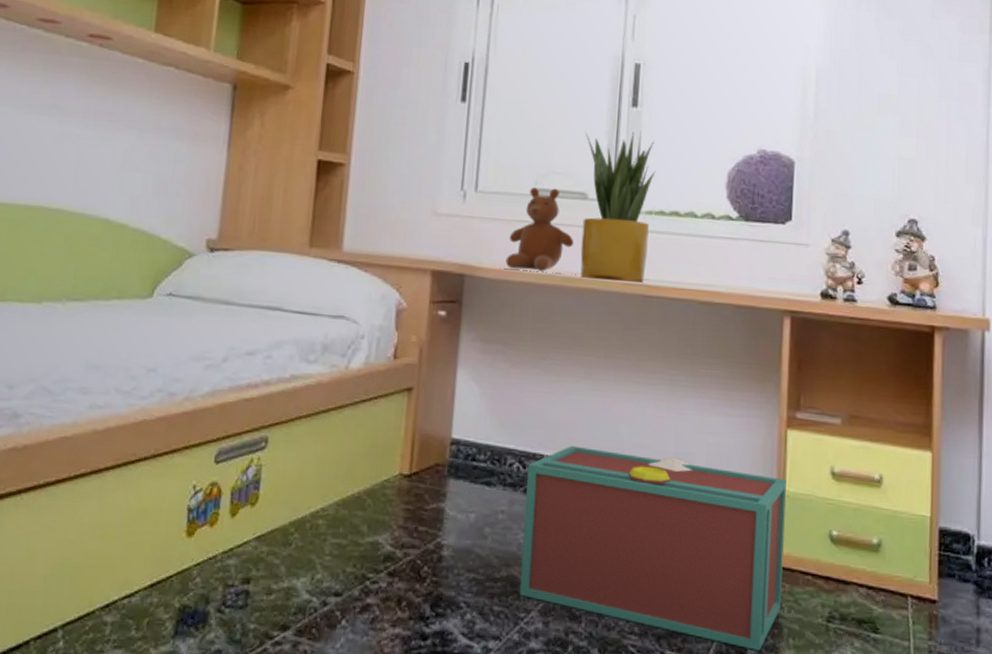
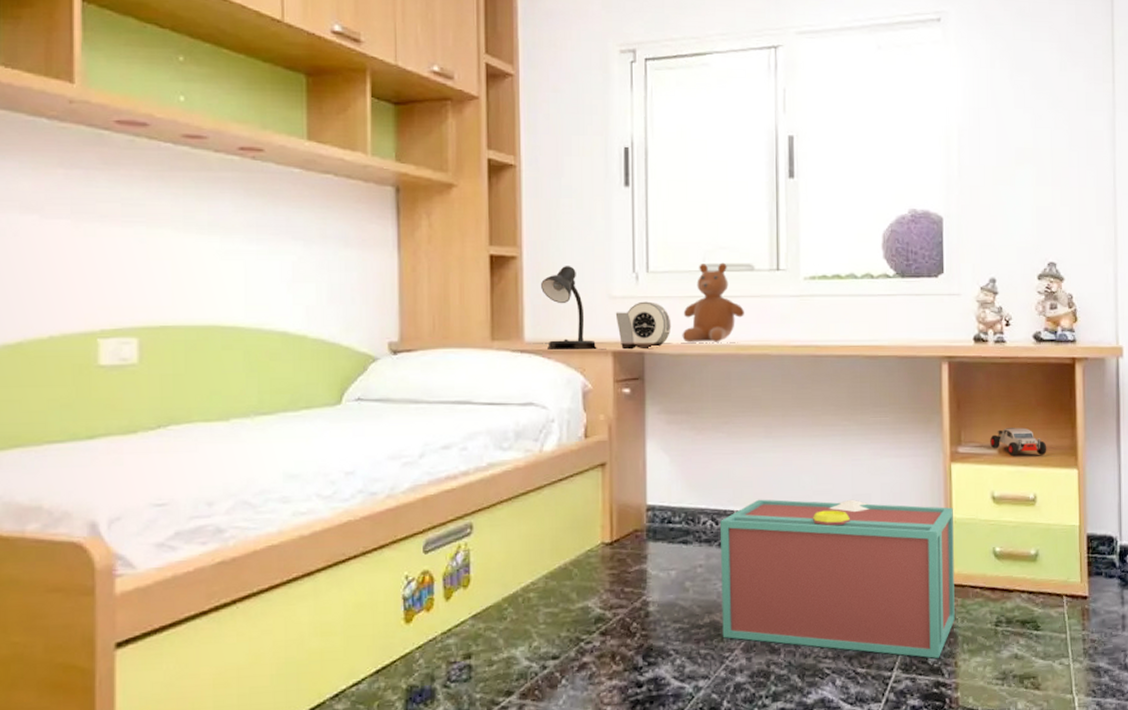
desk lamp: none [365,177,426,268] -> present [541,266,606,351]
alarm clock: none [438,221,496,272] -> present [615,301,672,350]
planter: present [580,131,656,284] -> none [747,201,816,346]
toy car: none [833,396,897,433] -> present [990,427,1047,457]

